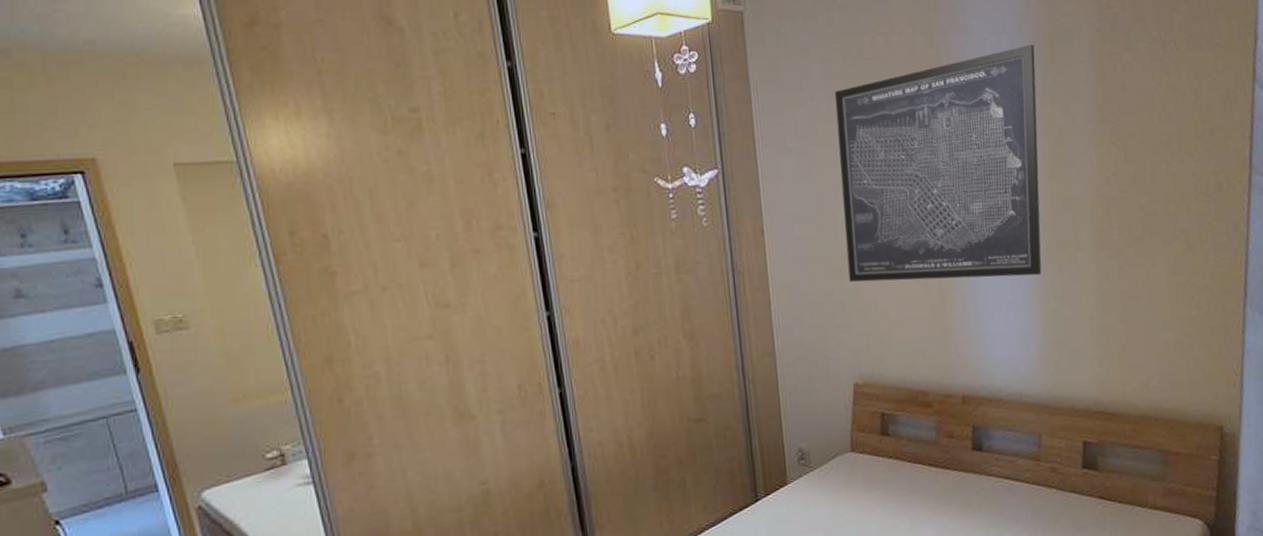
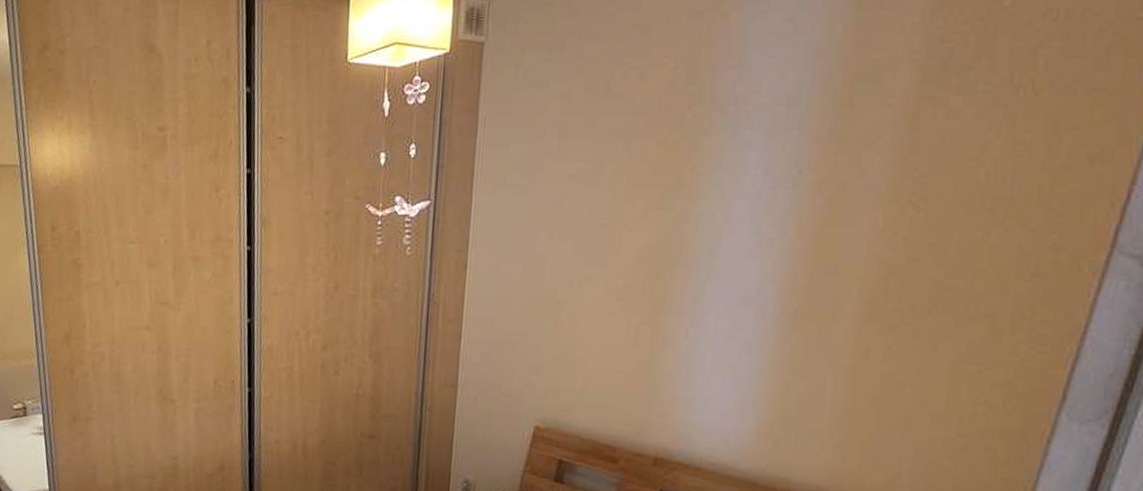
wall art: present [835,45,1042,282] -> none [549,84,828,344]

